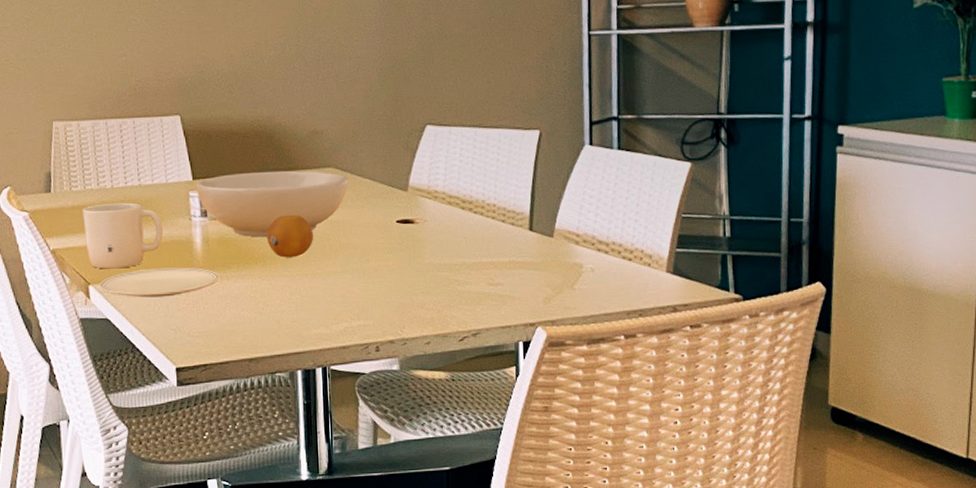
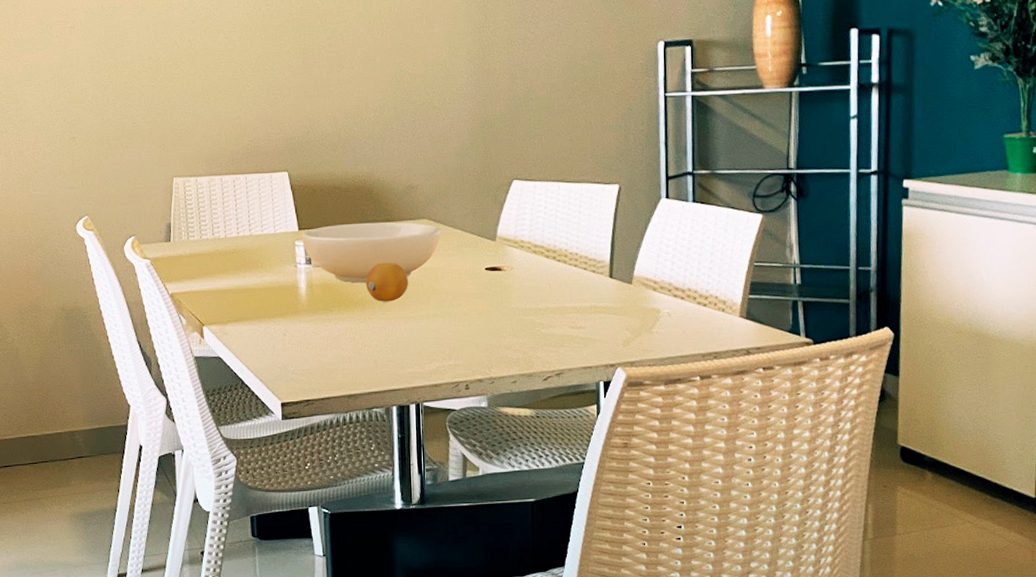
mug: present [82,202,163,269] -> none [198,251,271,312]
plate: present [99,267,220,298] -> none [213,310,323,338]

